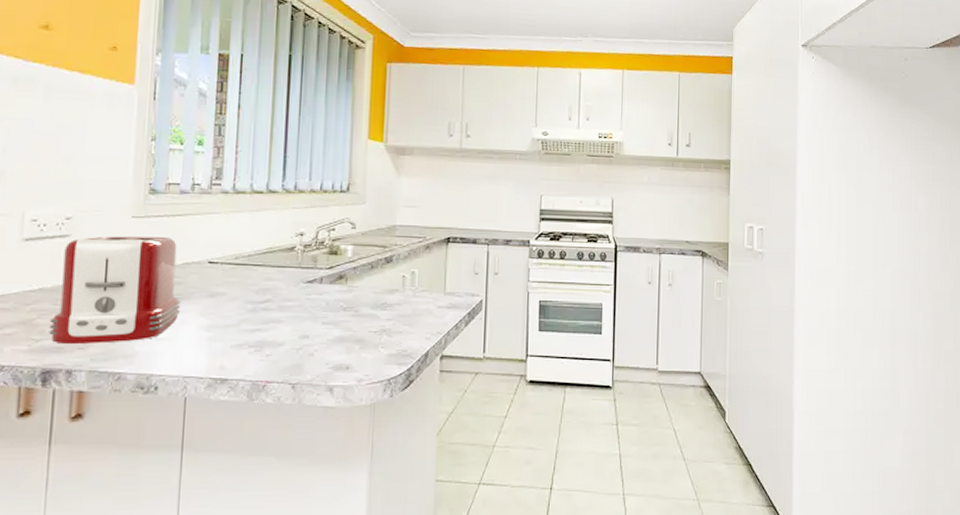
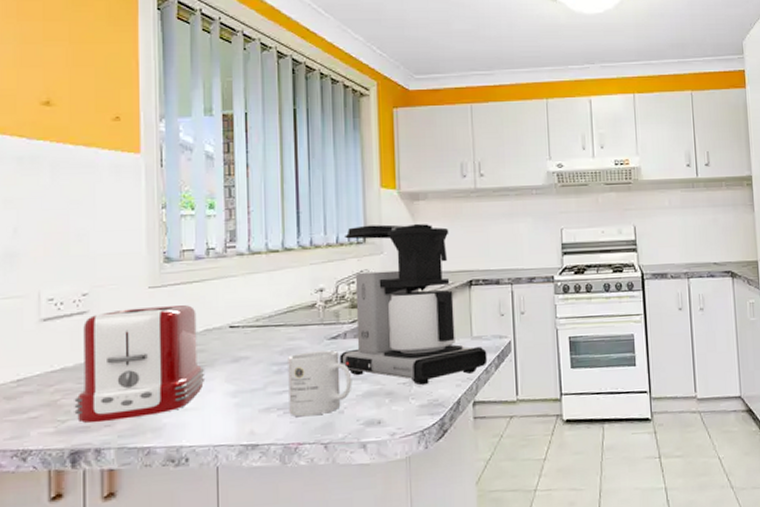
mug: none [260,293,325,356] -> present [288,350,352,417]
coffee maker: none [314,175,459,336] -> present [339,223,488,386]

